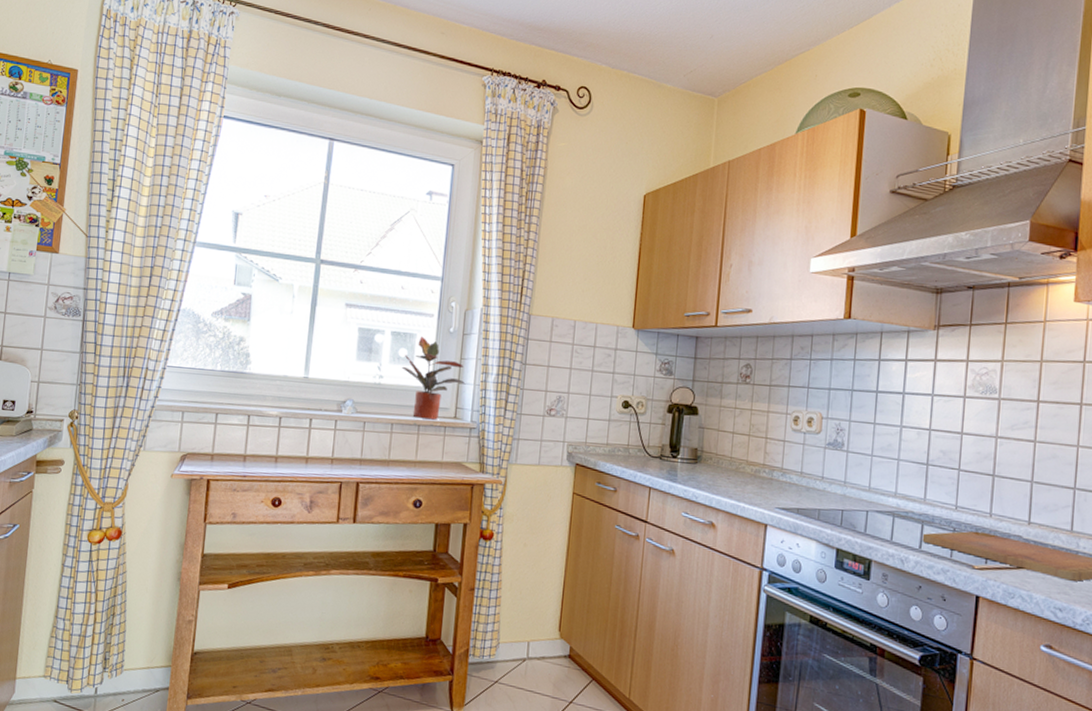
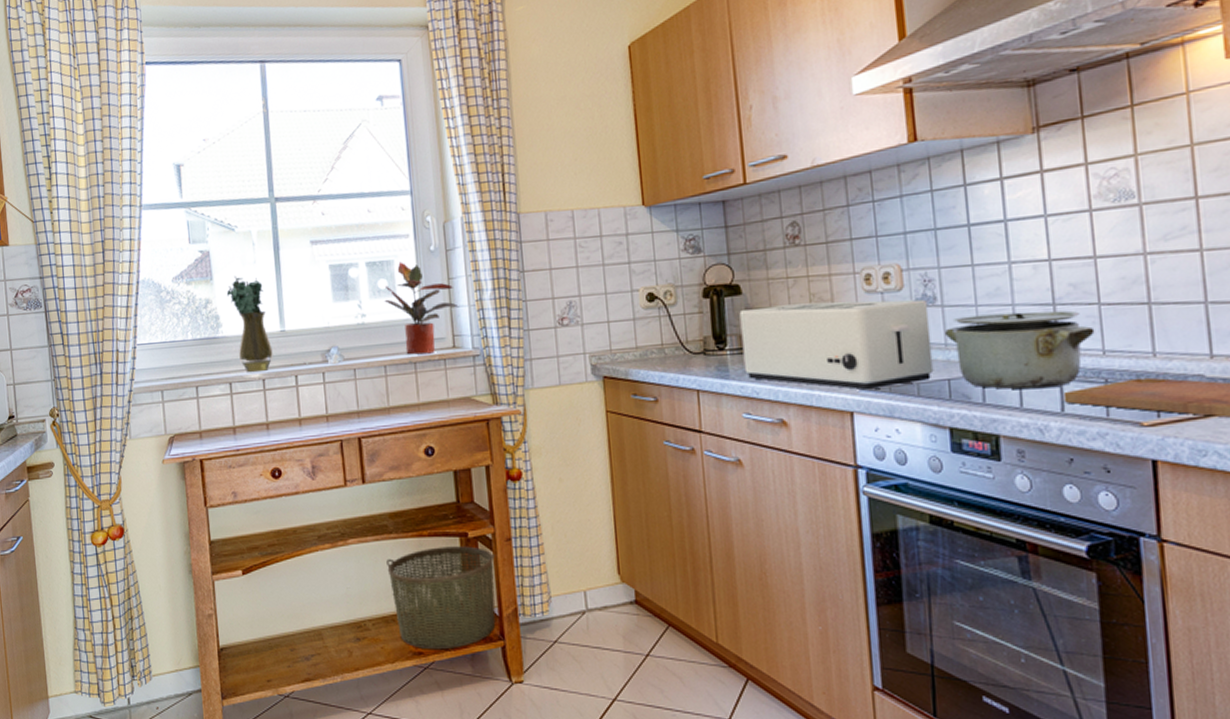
vase: none [260,321,295,411] -> present [226,275,273,373]
basket: none [361,587,459,678] -> present [386,546,496,650]
toaster: none [689,428,837,509] -> present [739,299,934,391]
saucepan: none [845,462,953,529] -> present [944,310,1095,390]

